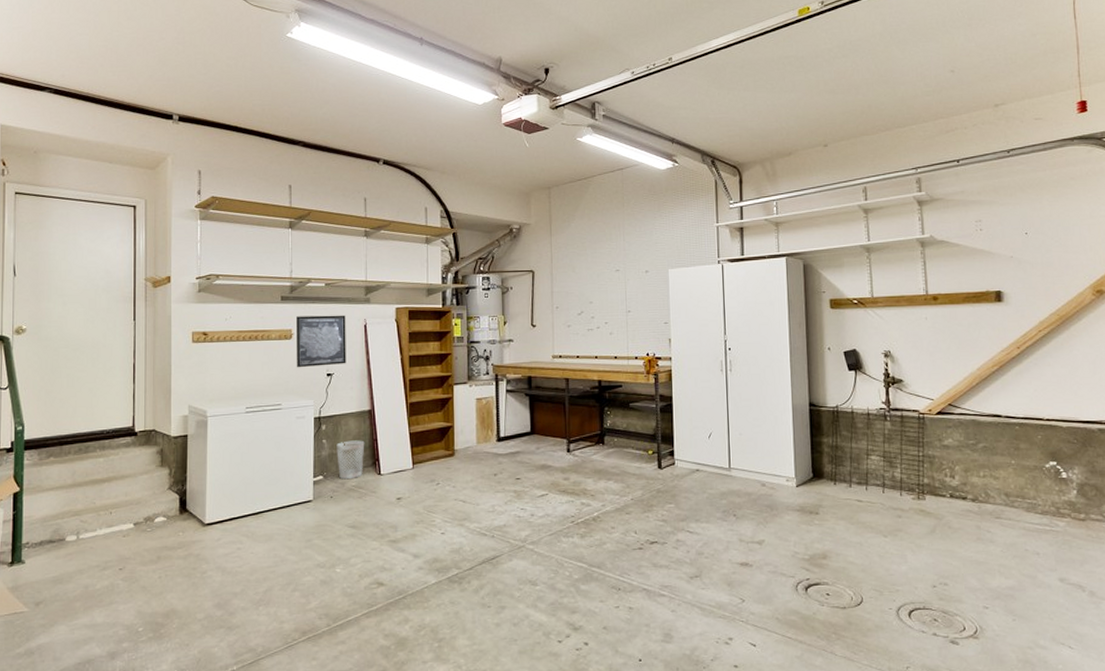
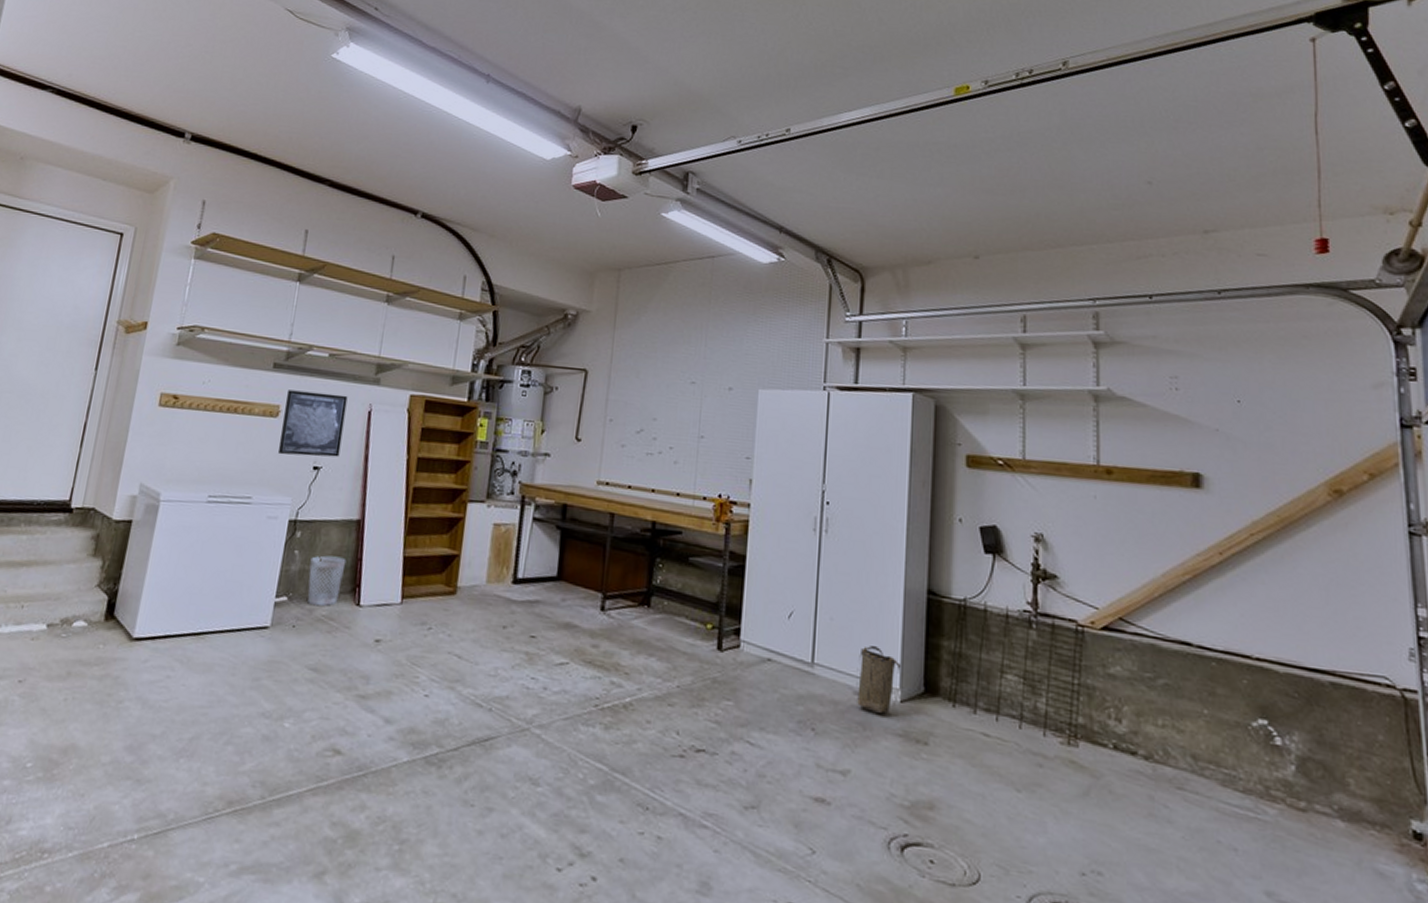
basket: none [763,450,795,497] -> present [856,646,902,714]

